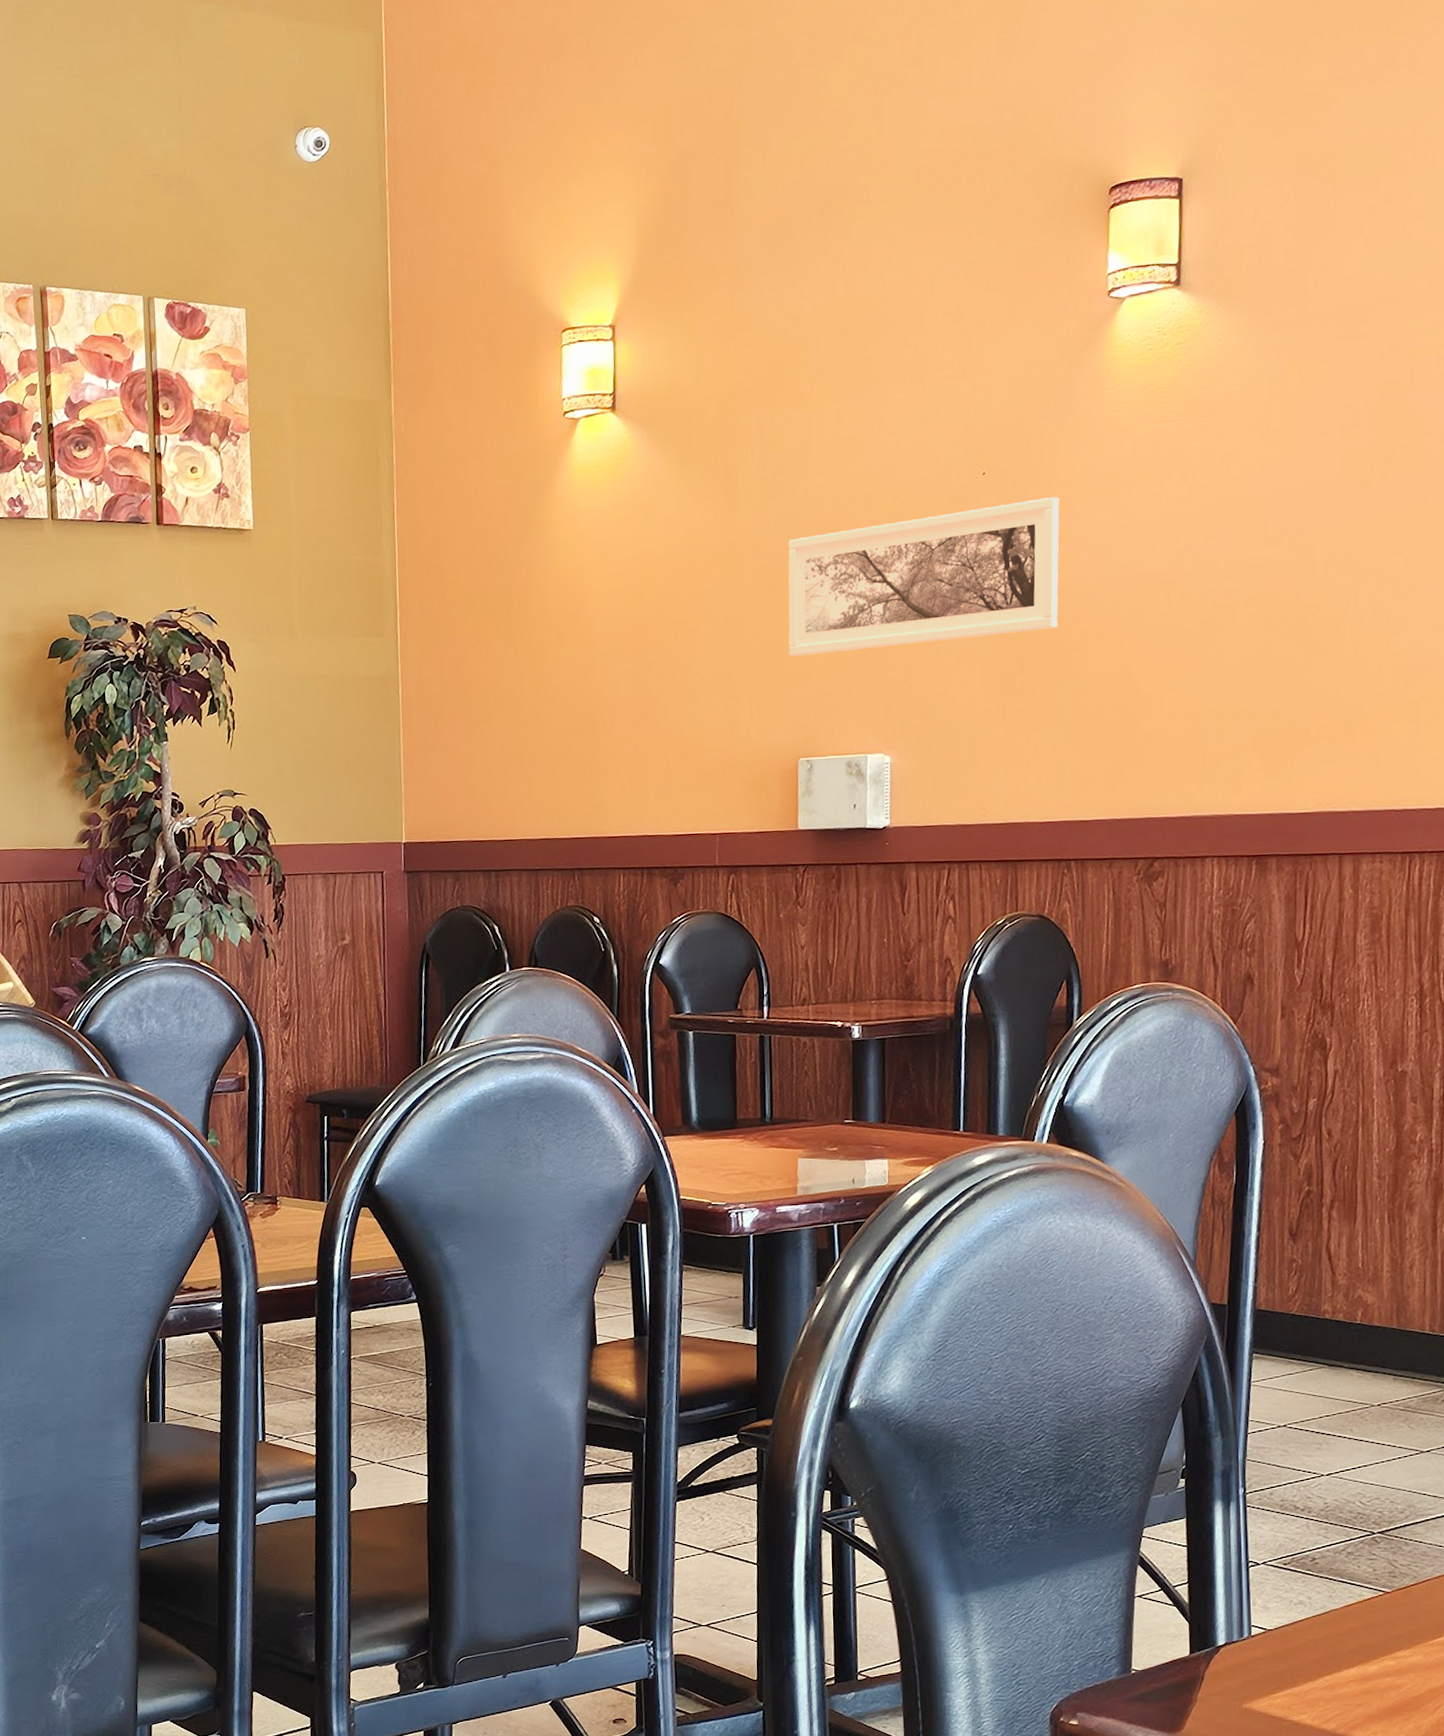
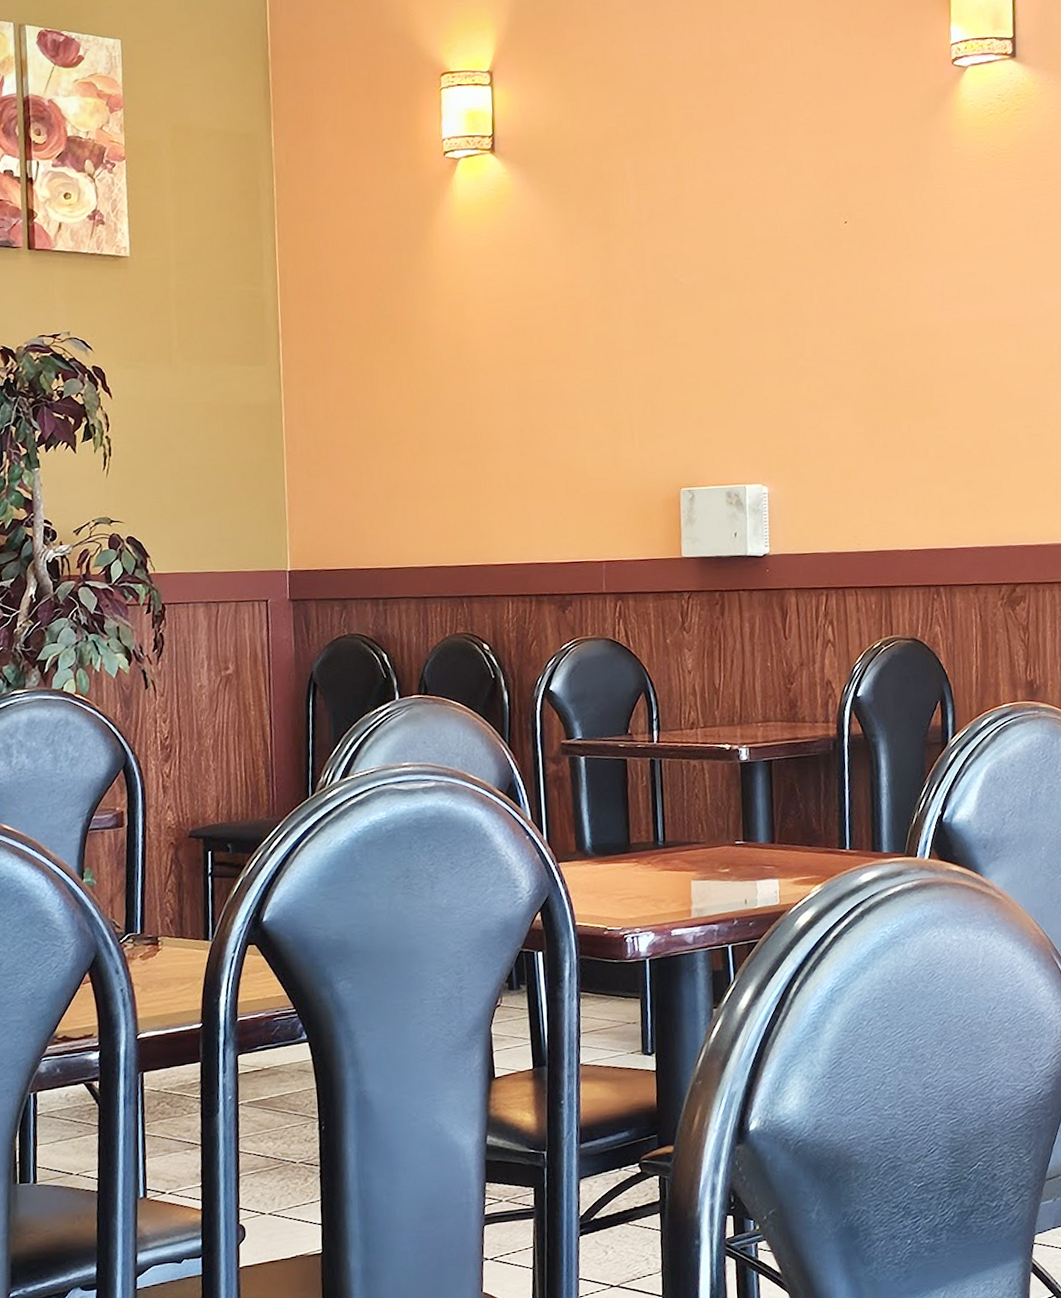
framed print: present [788,497,1060,656] -> none [664,246,919,390]

